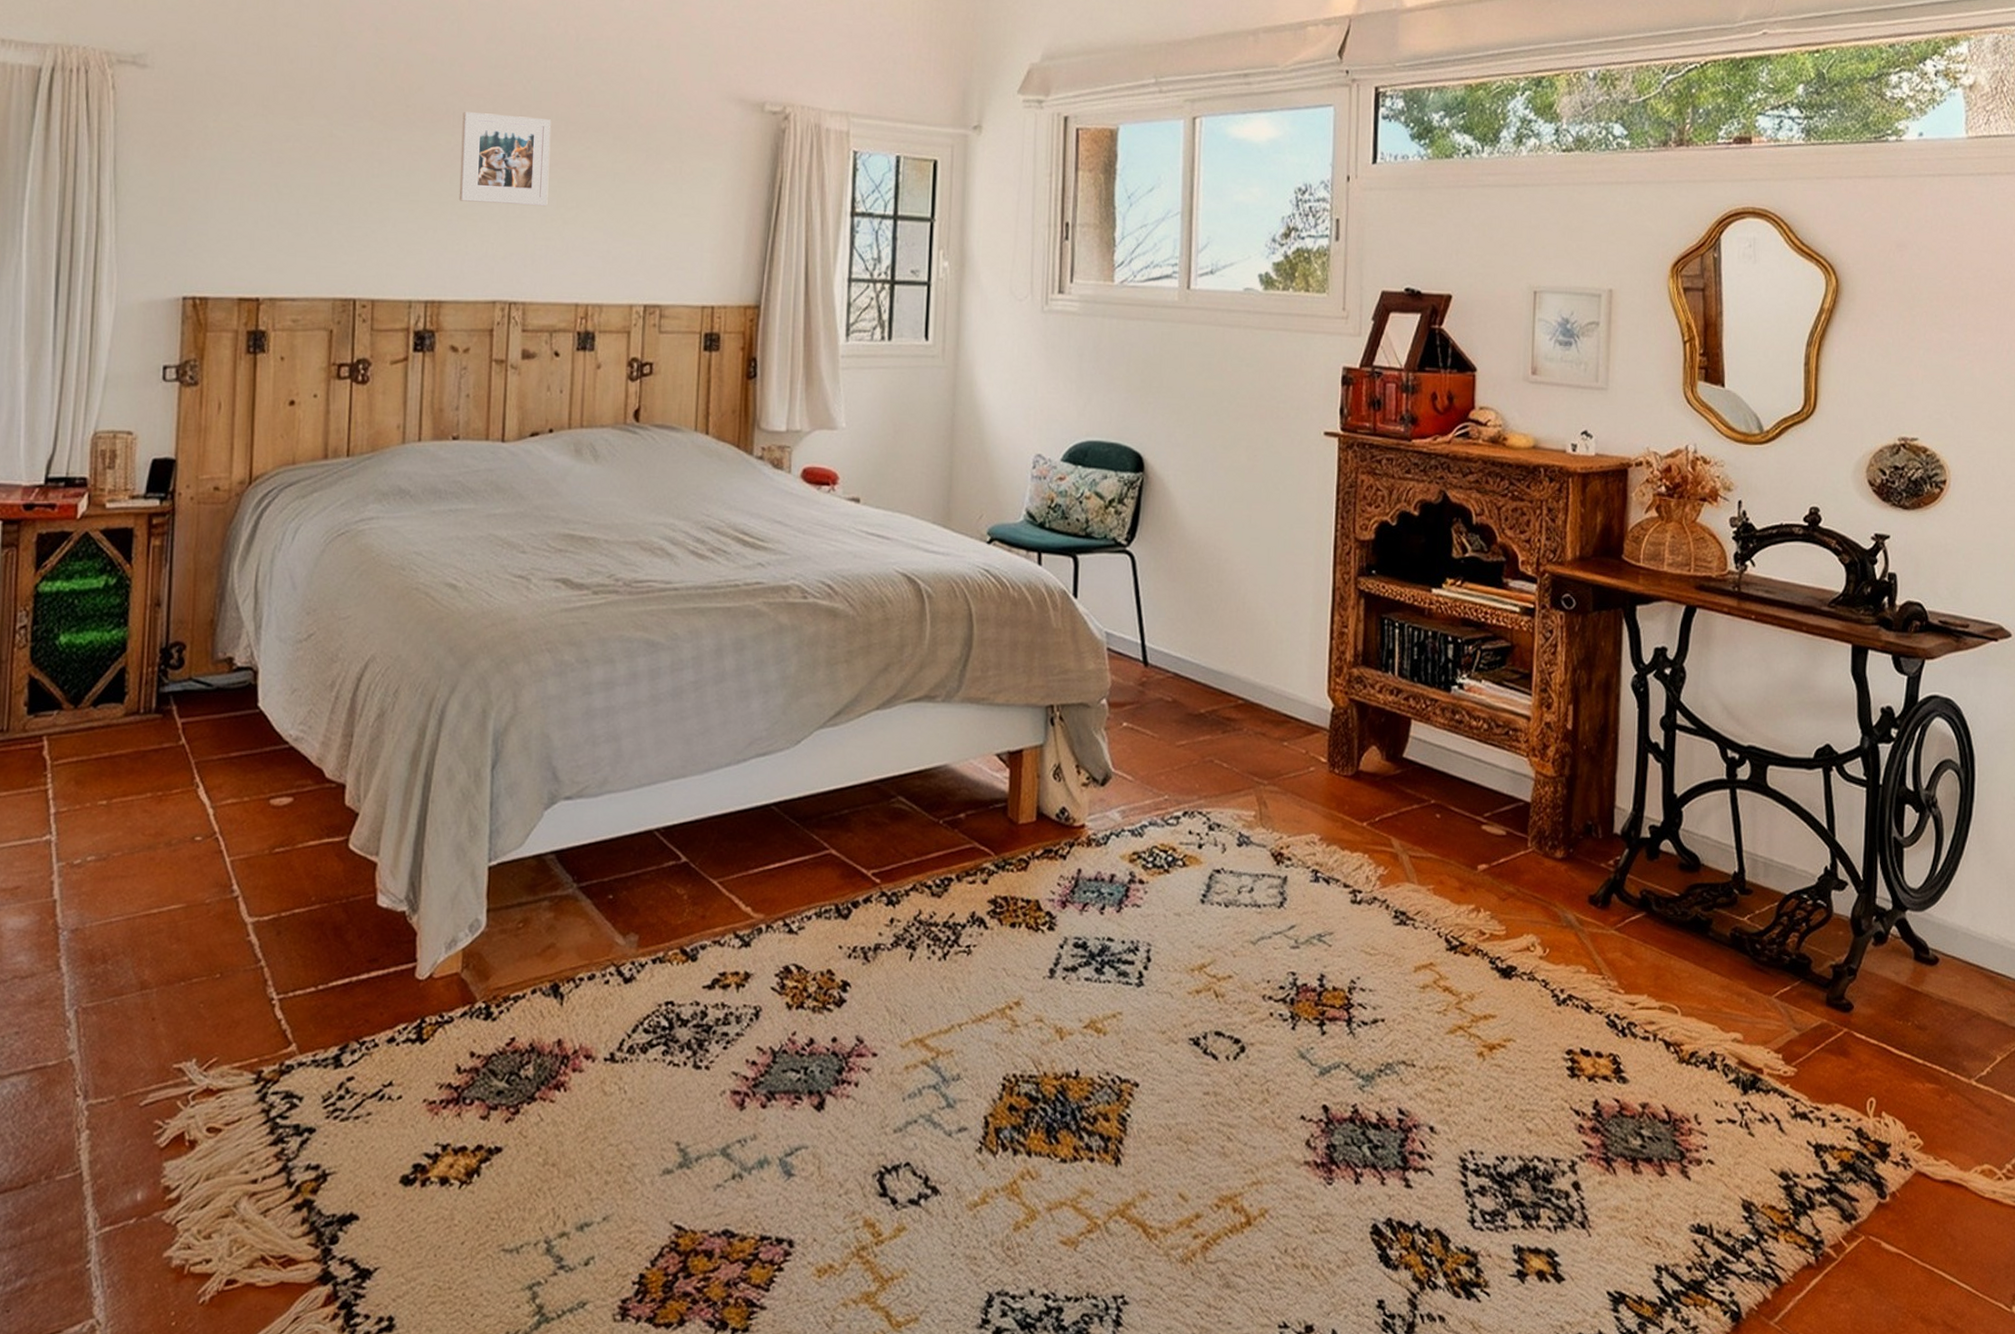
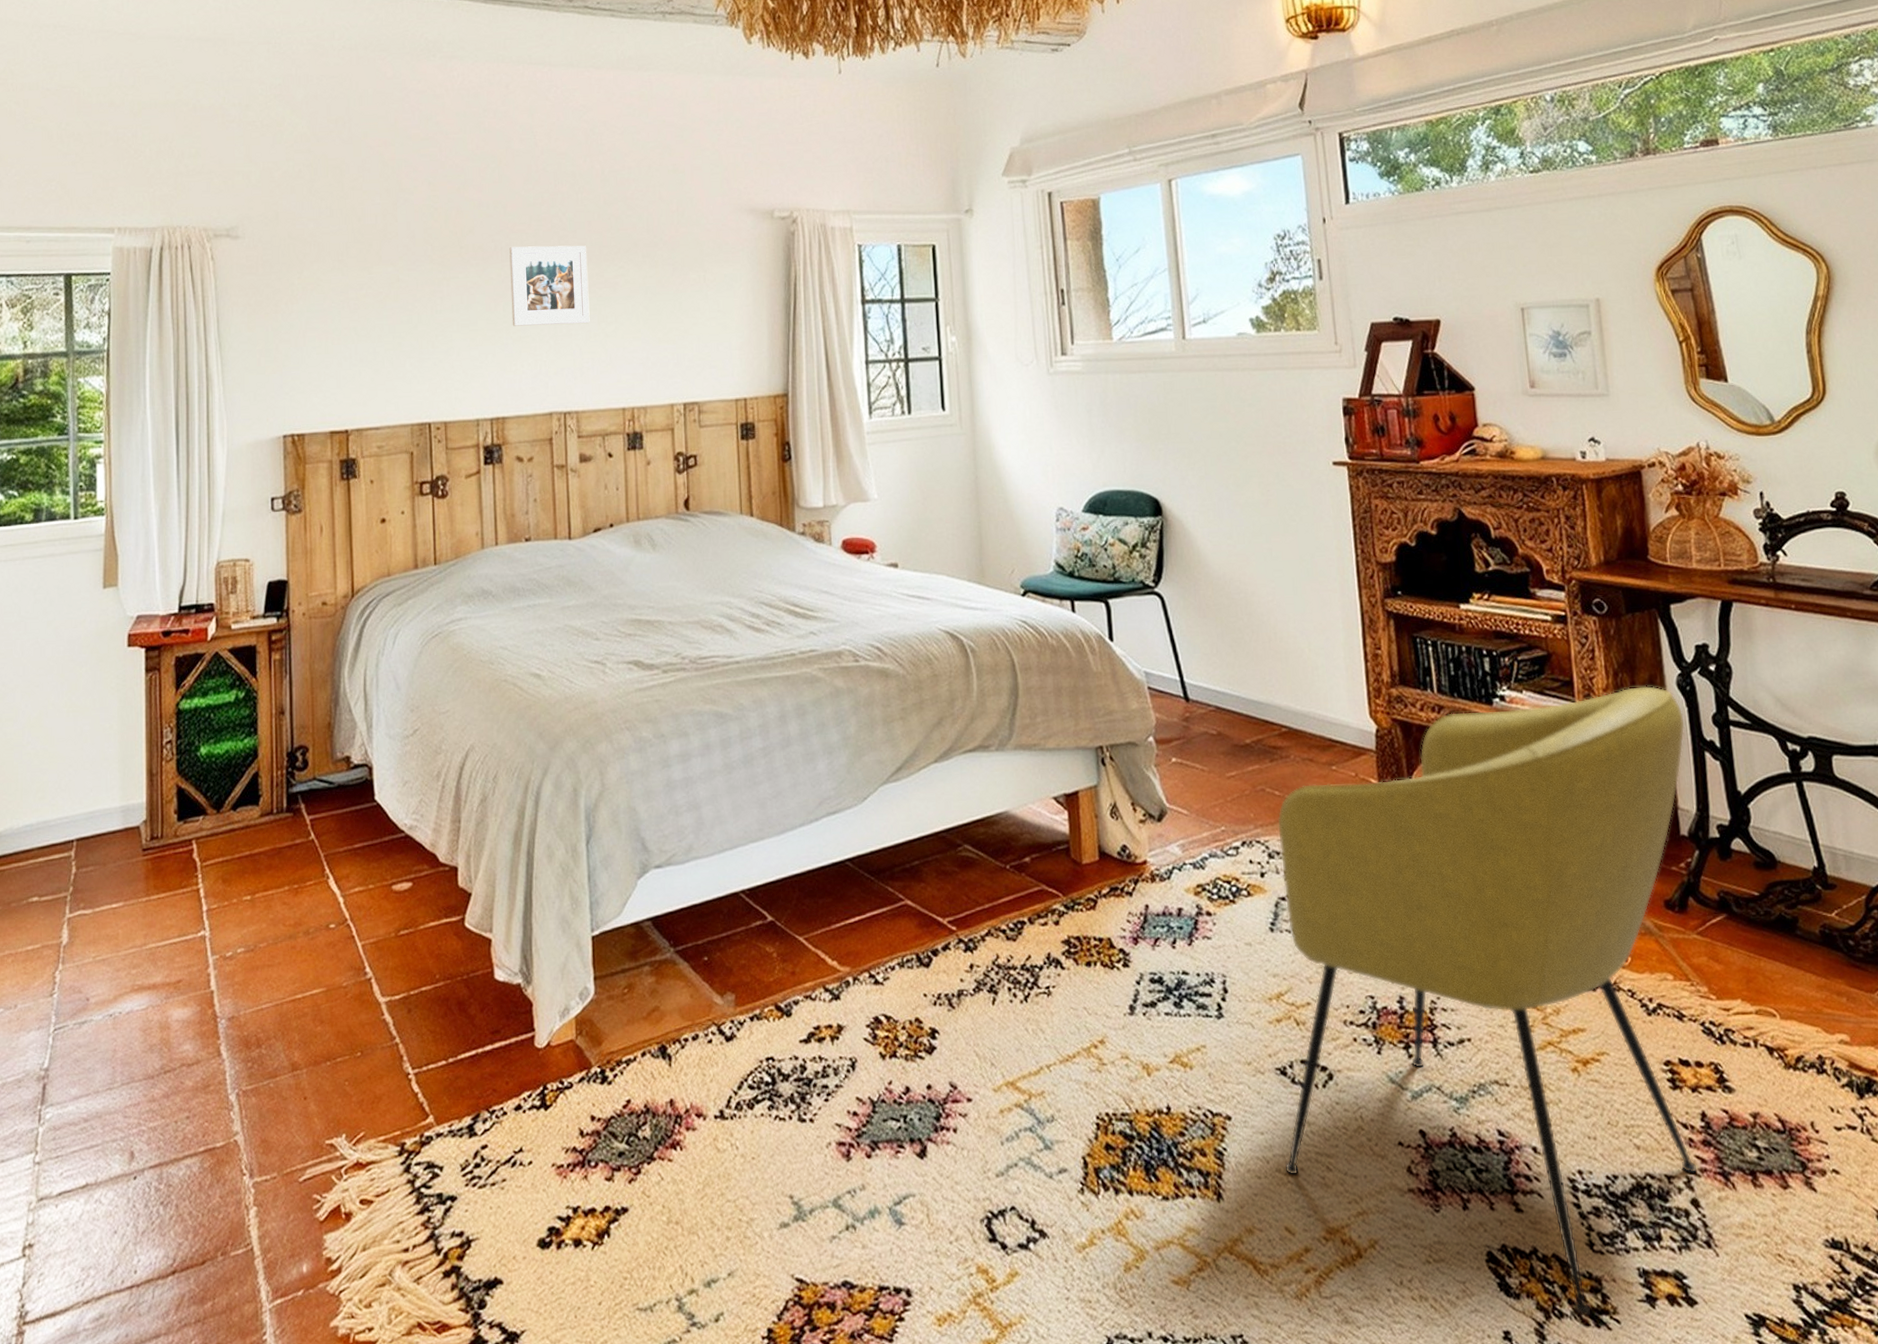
armchair: none [1186,684,1634,1290] -> present [1277,685,1697,1317]

